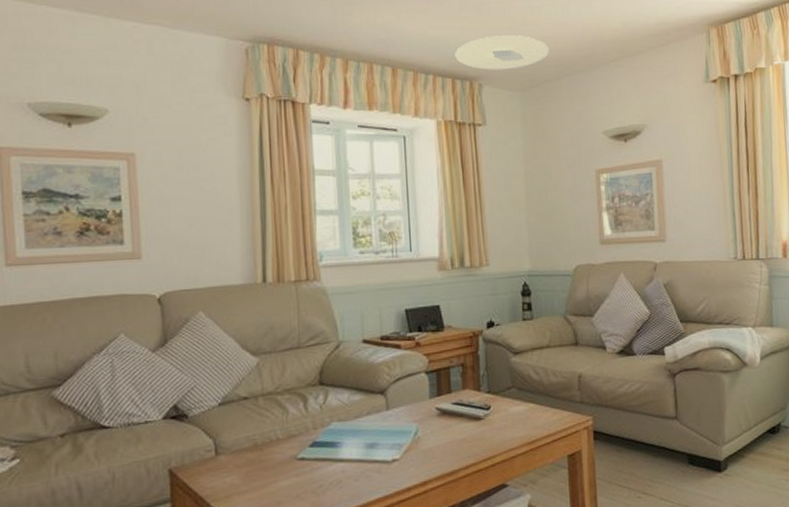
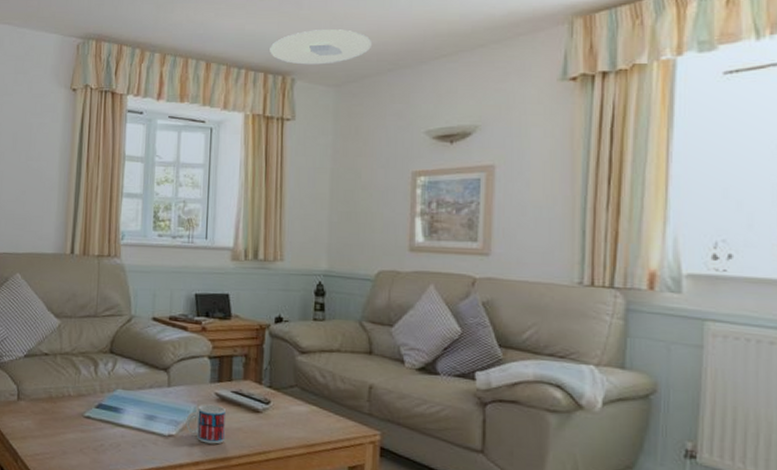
mug: none [409,419,450,461] -> present [185,404,225,444]

